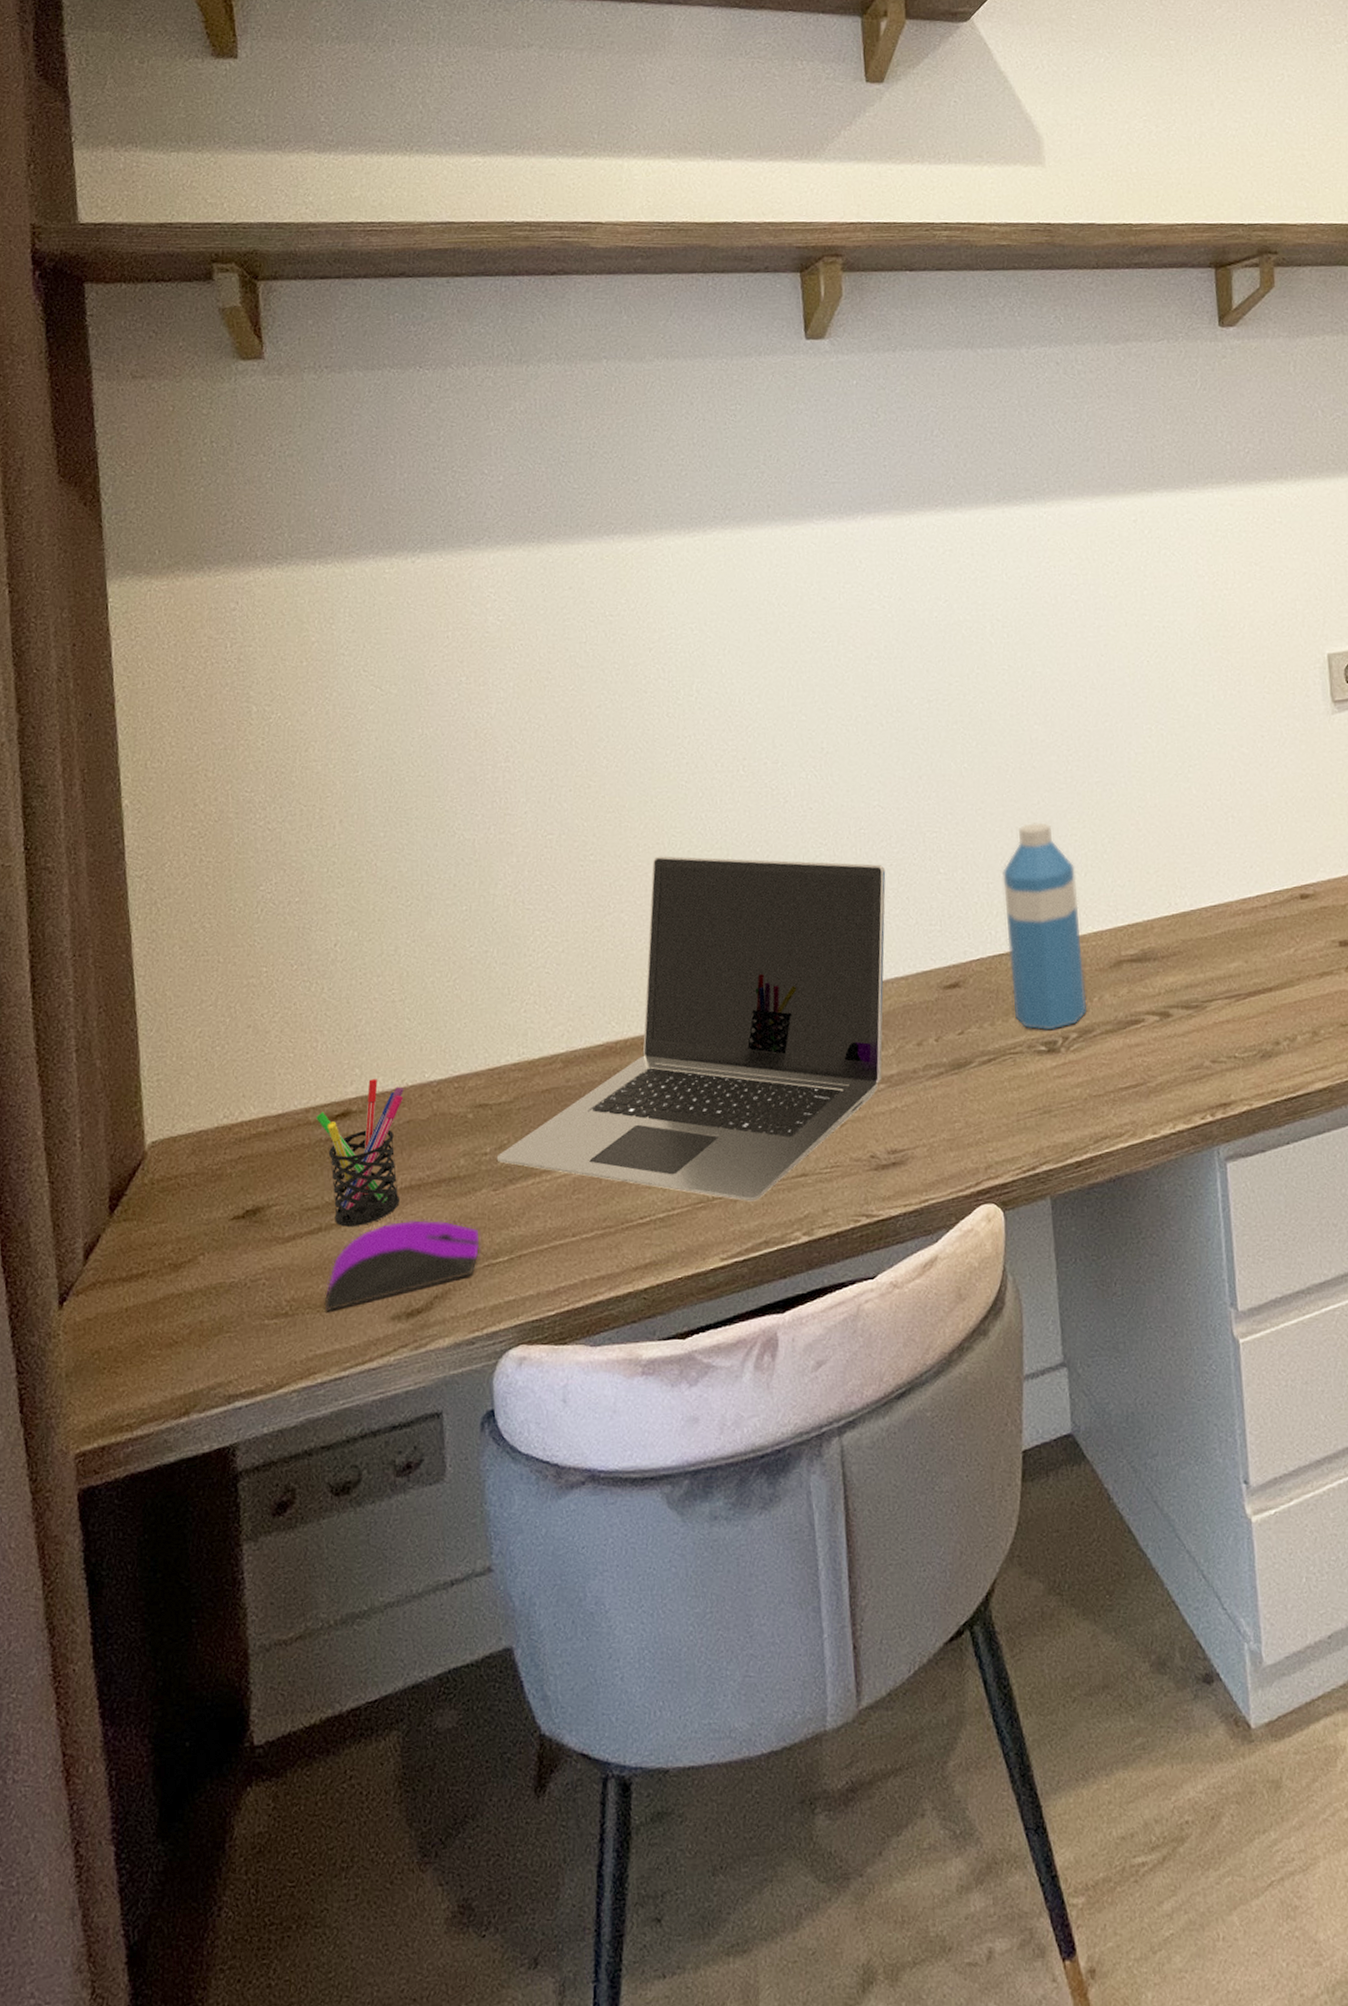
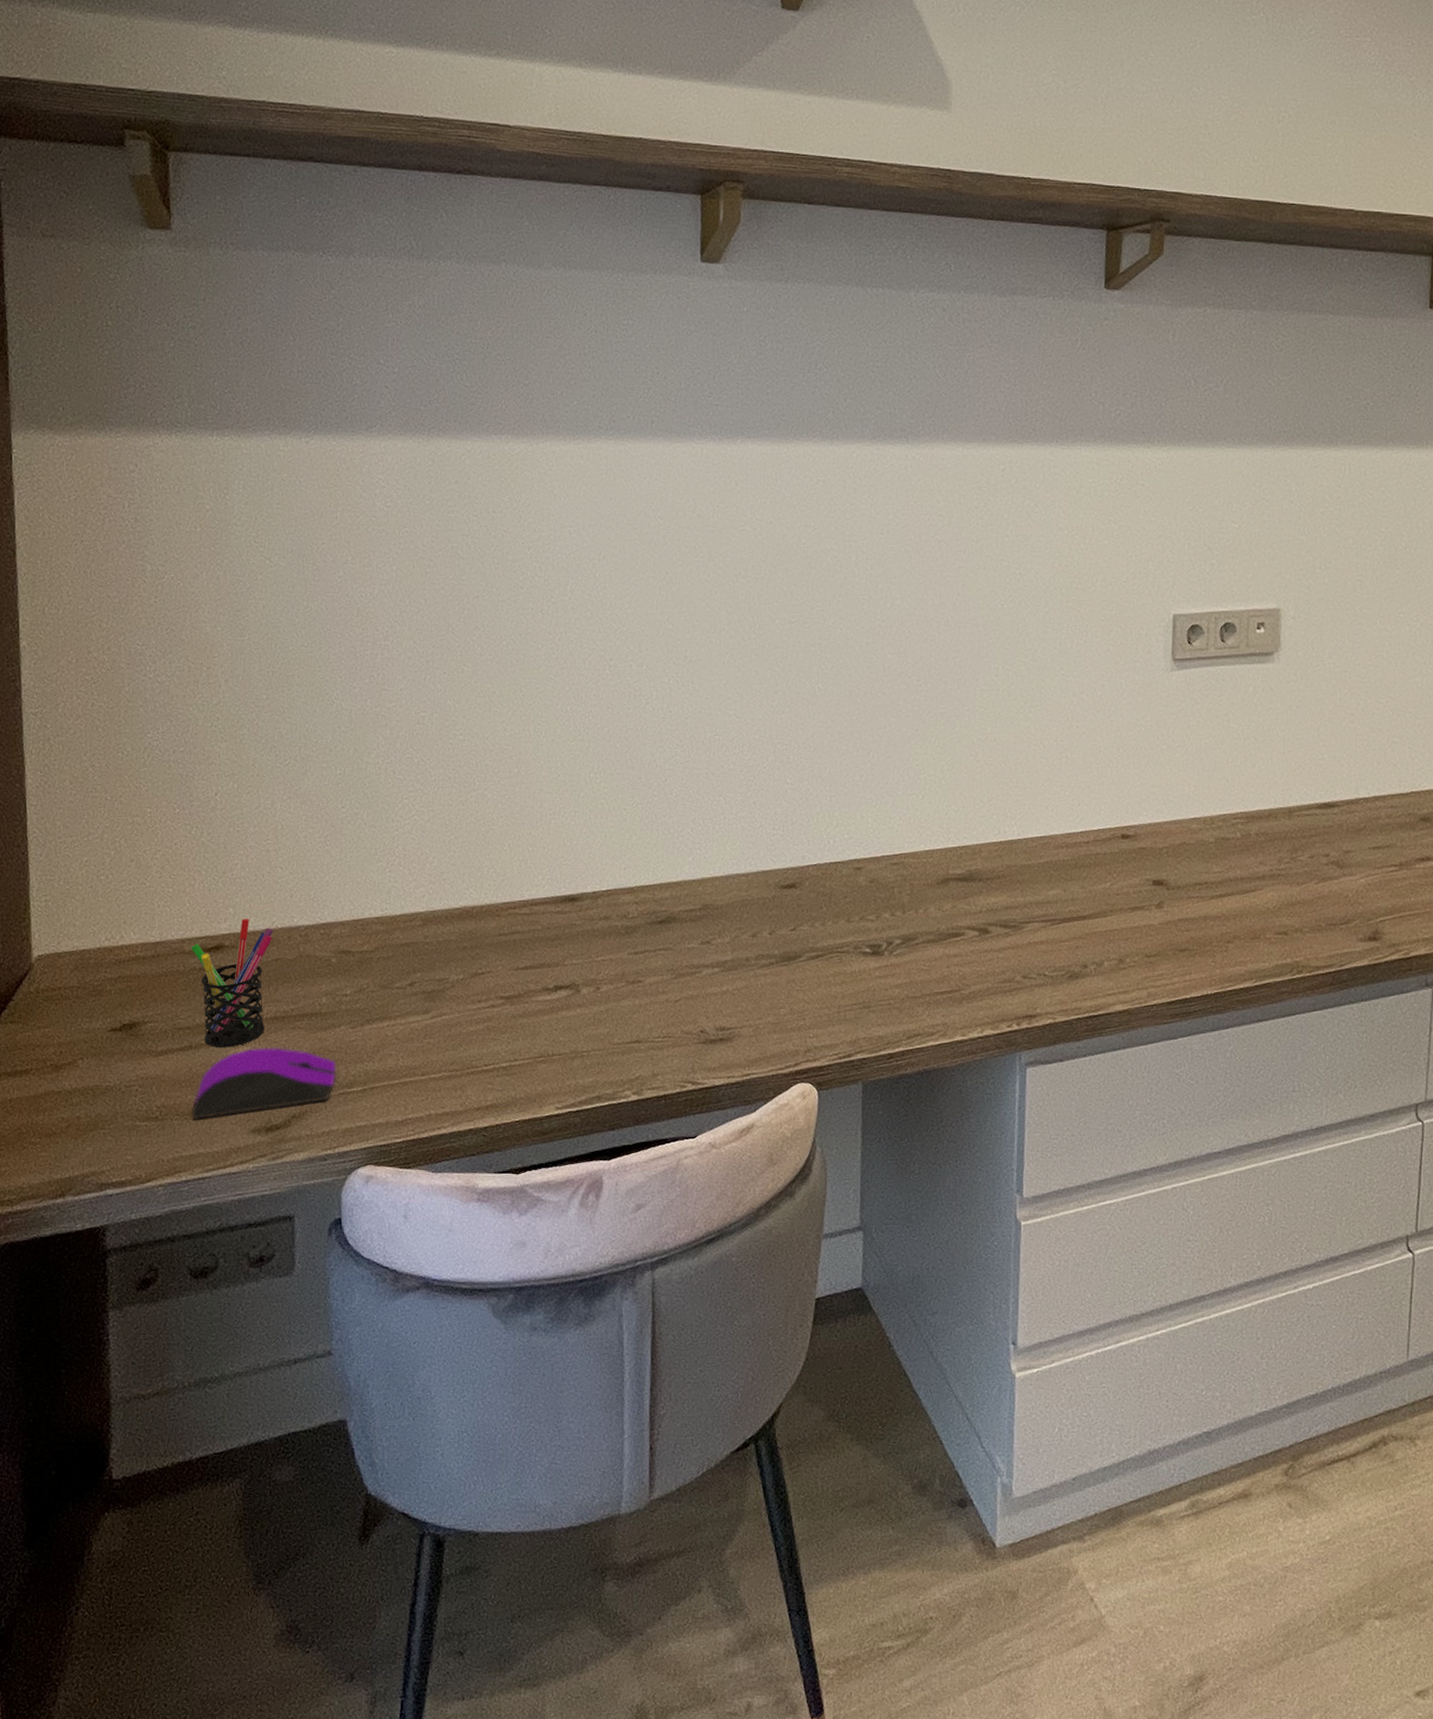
laptop: present [496,856,886,1202] -> none [356,742,736,1060]
water bottle: present [1002,822,1087,1031] -> none [844,745,914,935]

